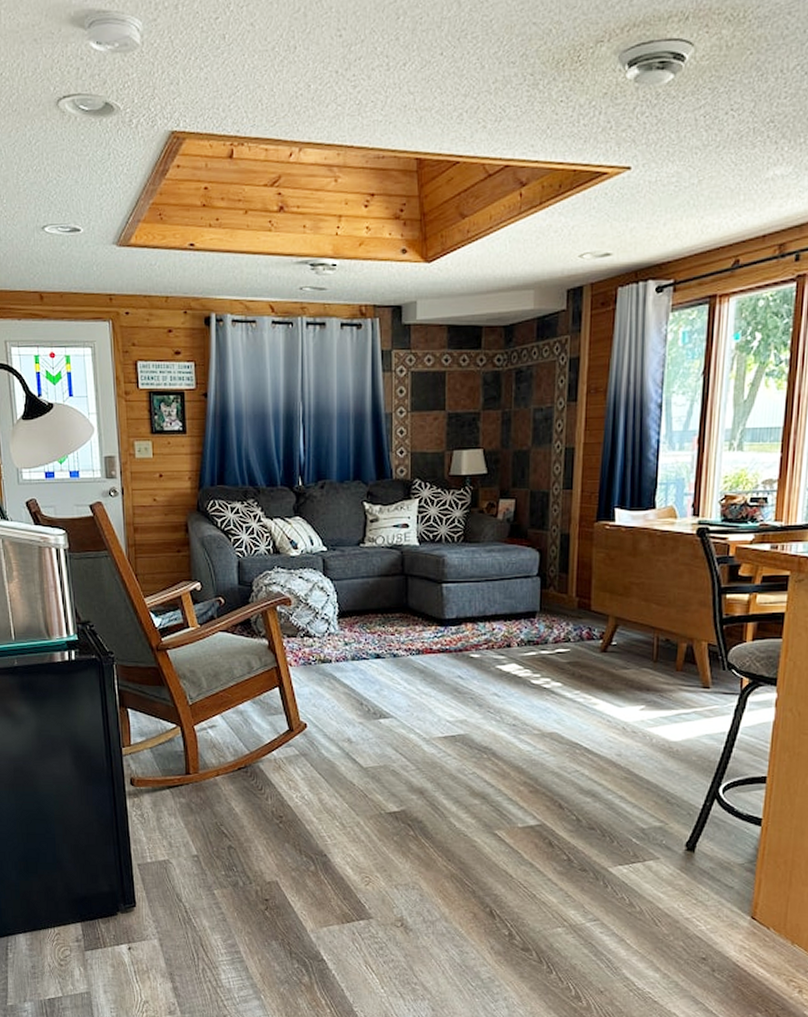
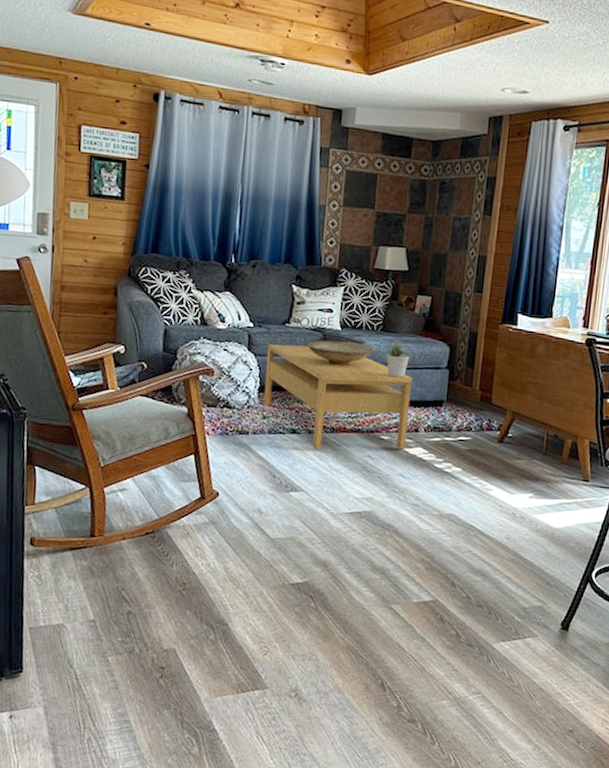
coffee table: none [343,566,500,674] -> present [263,344,413,450]
decorative bowl: none [383,557,456,584] -> present [306,340,374,366]
potted plant: none [468,553,495,591] -> present [385,342,409,378]

